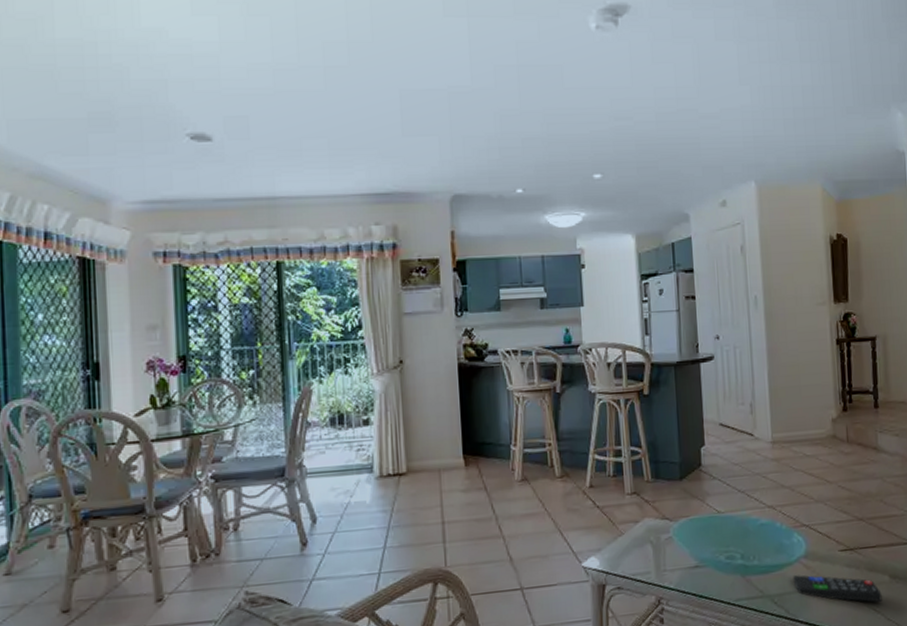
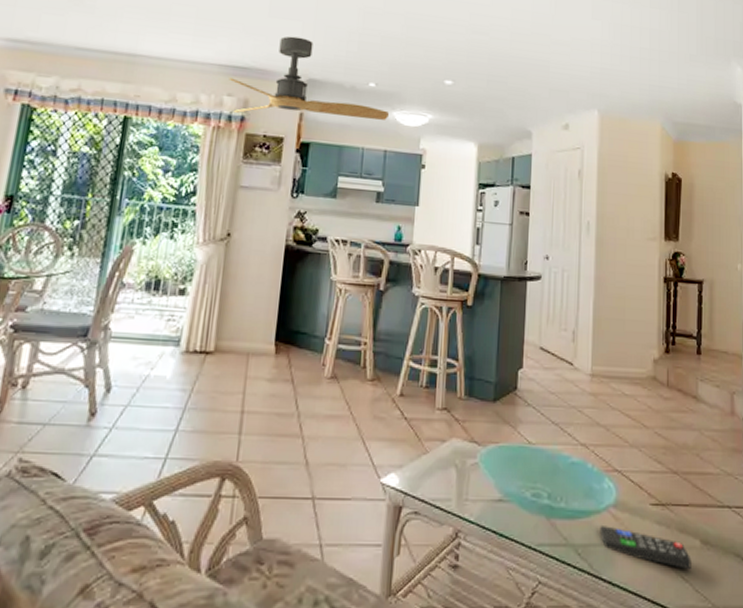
ceiling fan: none [373,153,541,241] -> present [229,36,389,120]

